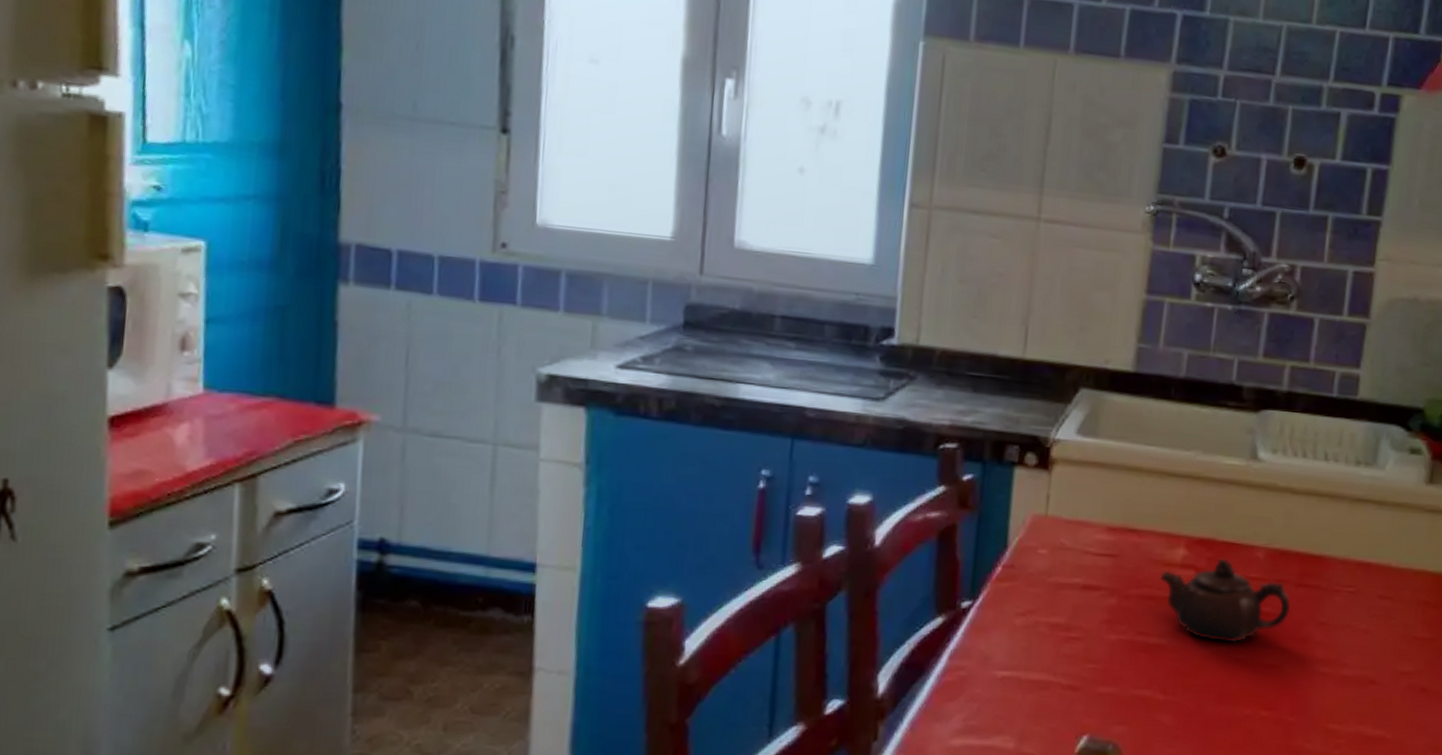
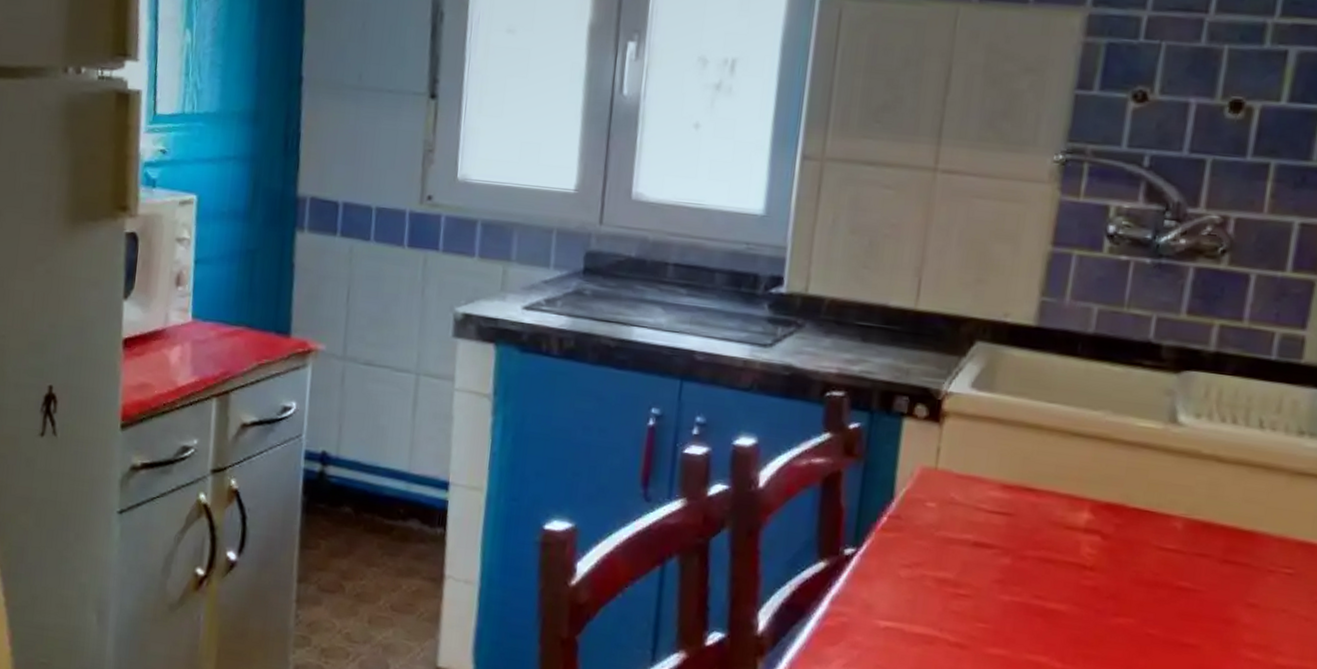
teapot: present [1160,558,1291,643] -> none [1060,526,1214,617]

